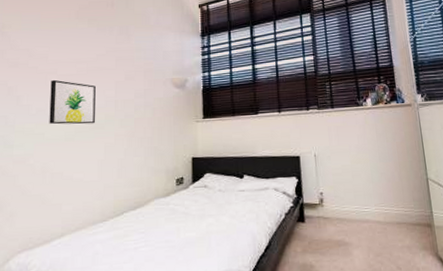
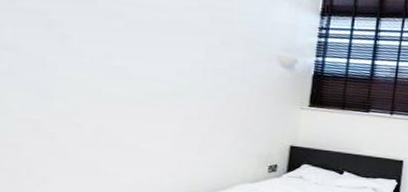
wall art: present [49,79,96,125] -> none [109,24,180,89]

